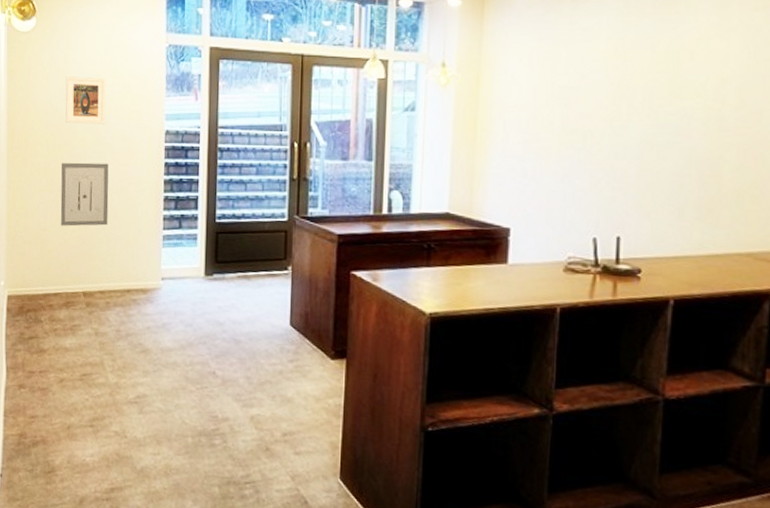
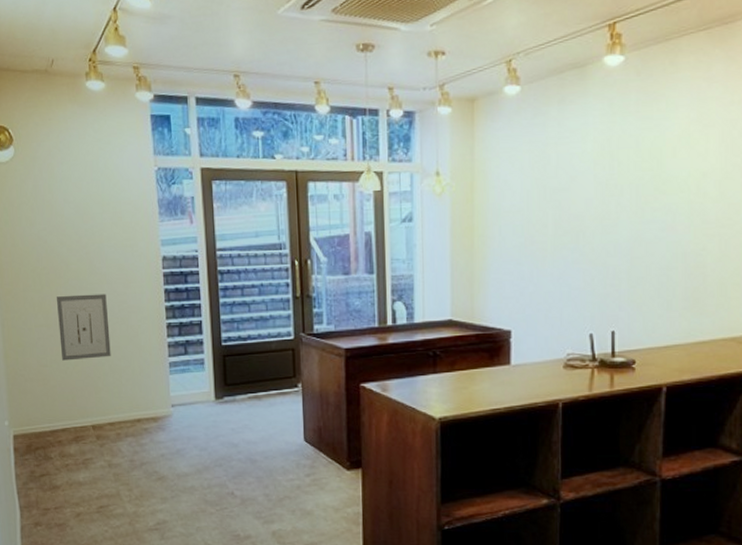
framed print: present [65,77,106,124] -> none [52,206,99,256]

